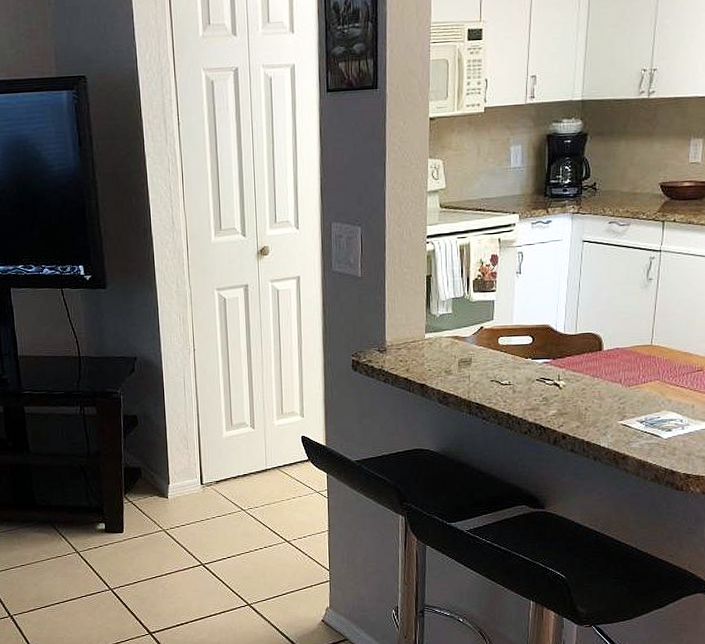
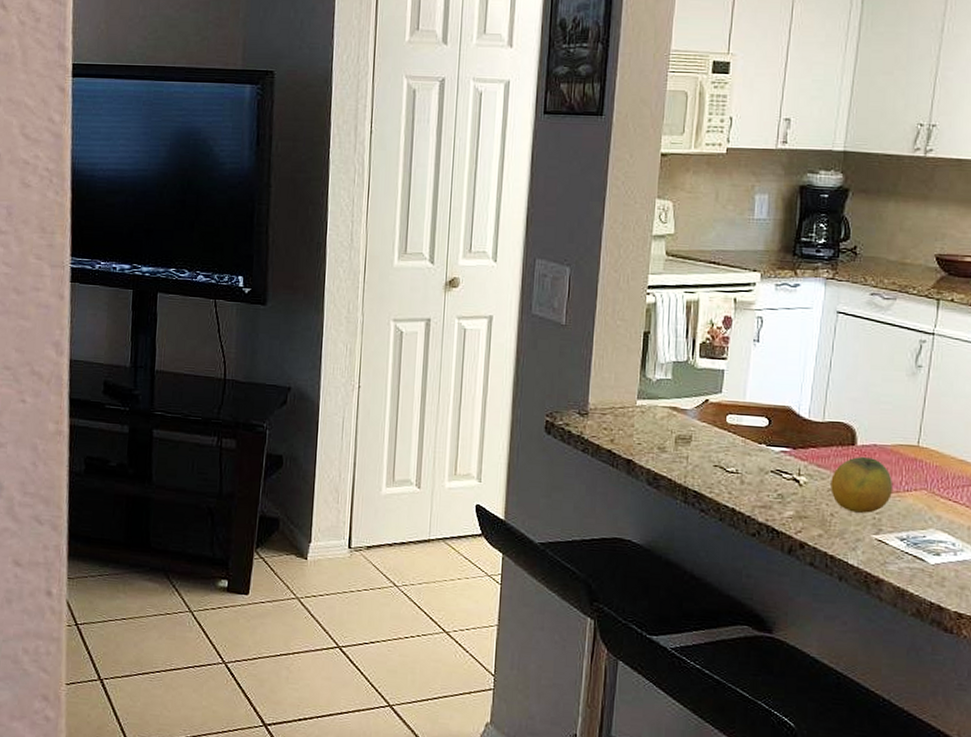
fruit: none [584,358,633,405] -> present [830,456,894,513]

